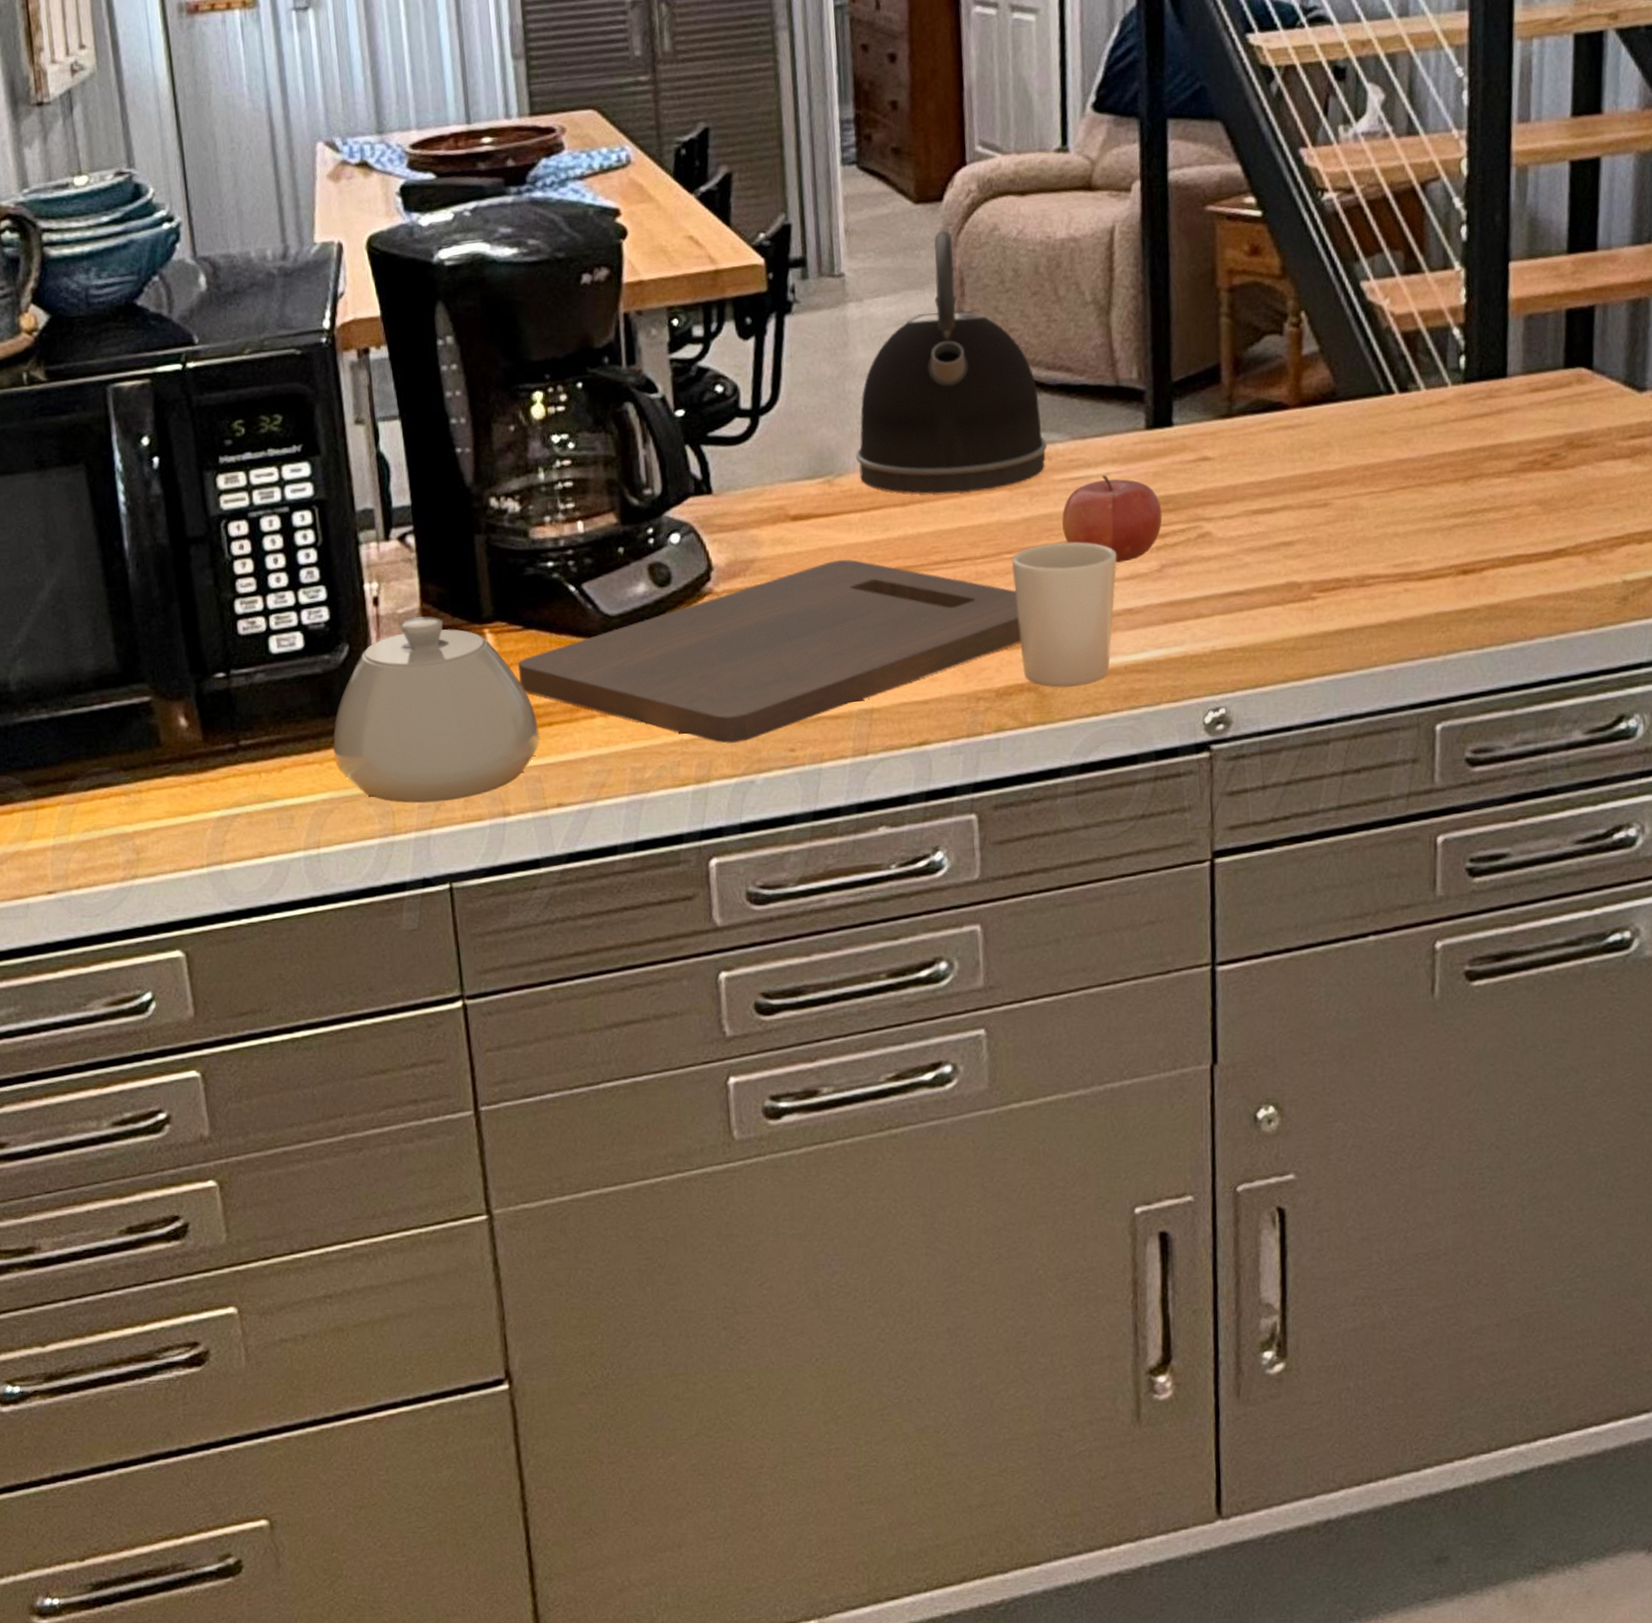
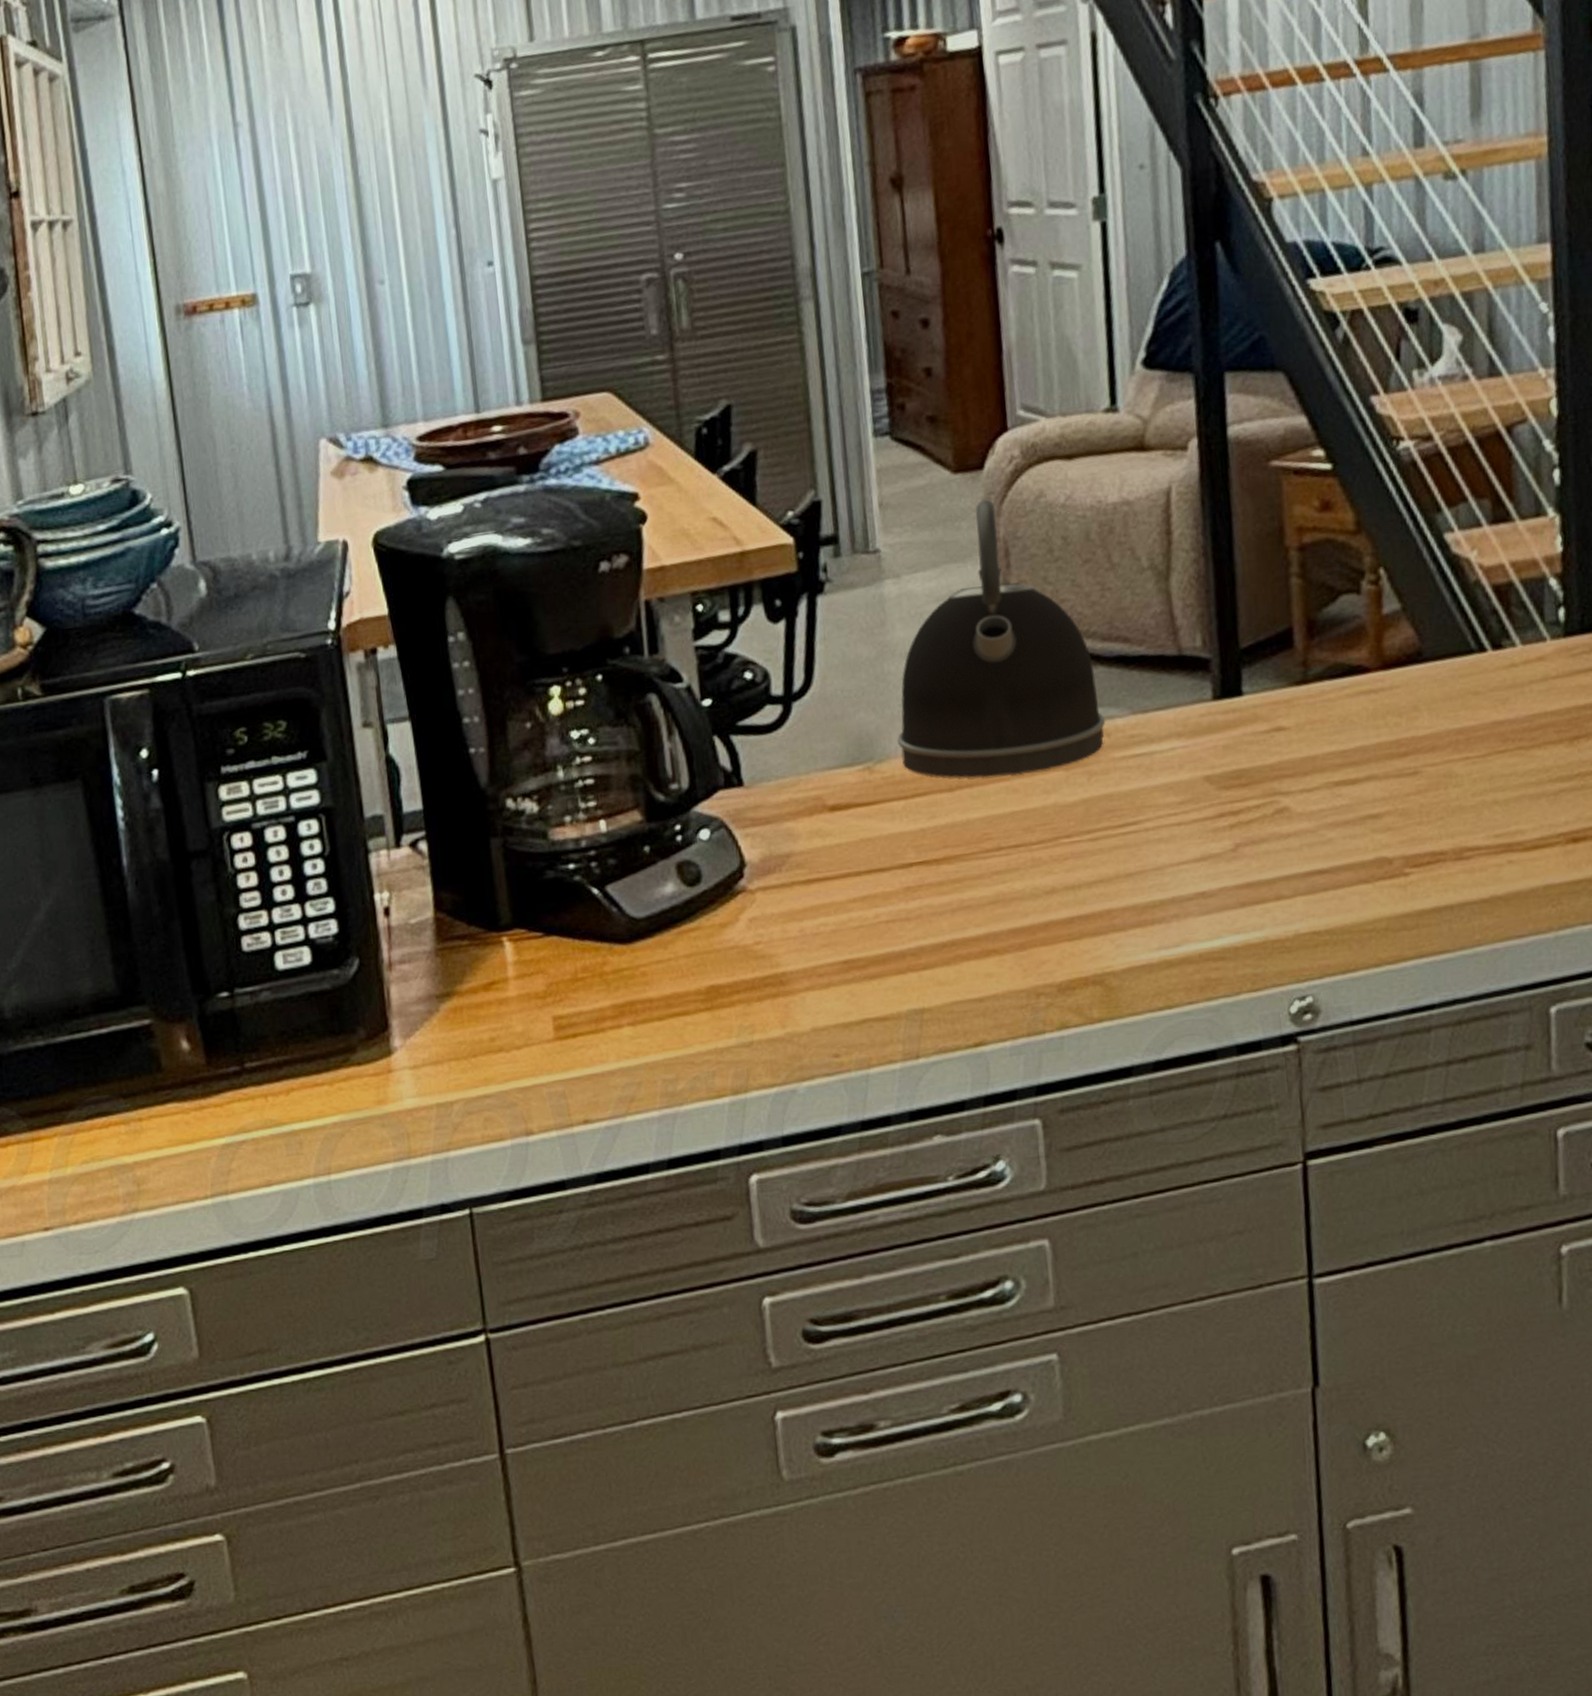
sugar bowl: present [333,615,540,804] -> none [343,925,564,1125]
cutting board: present [517,559,1021,744] -> none [538,850,1084,1051]
mug: present [1012,542,1117,688] -> none [1071,823,1187,980]
fruit: present [1062,474,1163,563] -> none [1124,750,1235,843]

